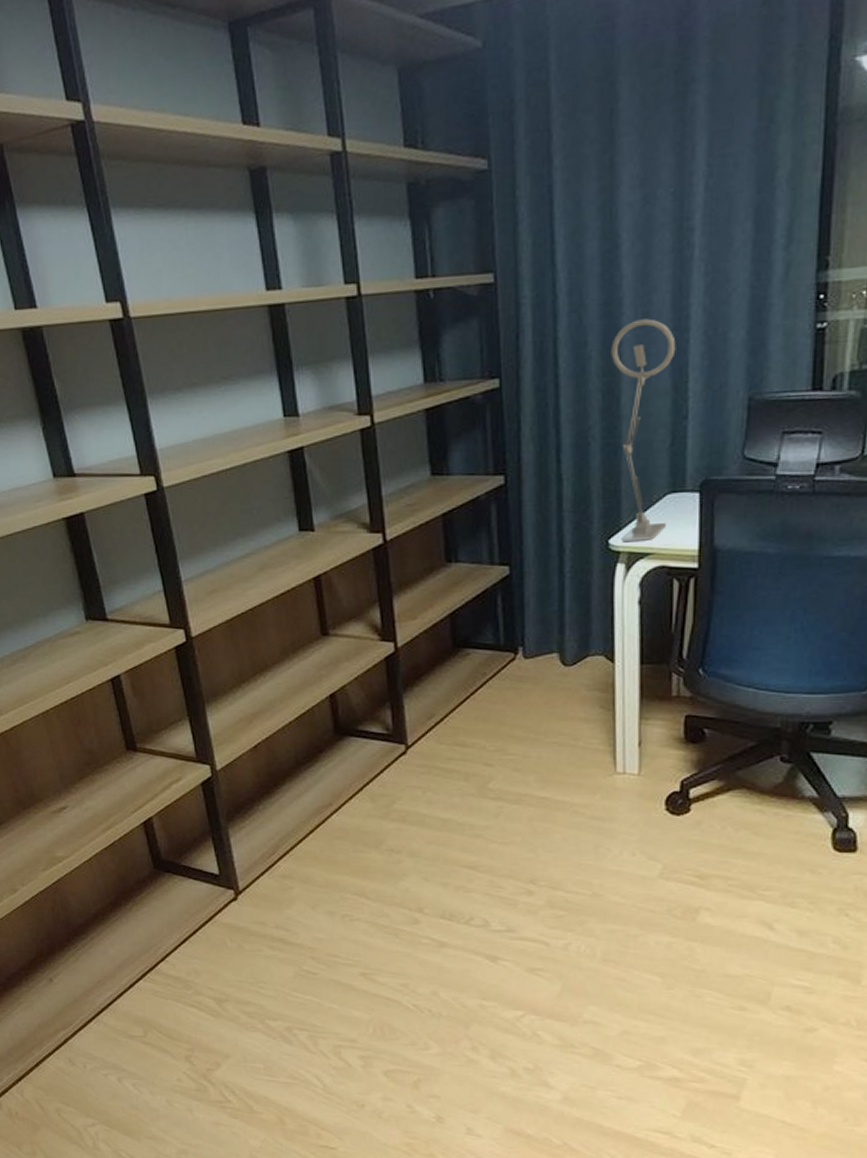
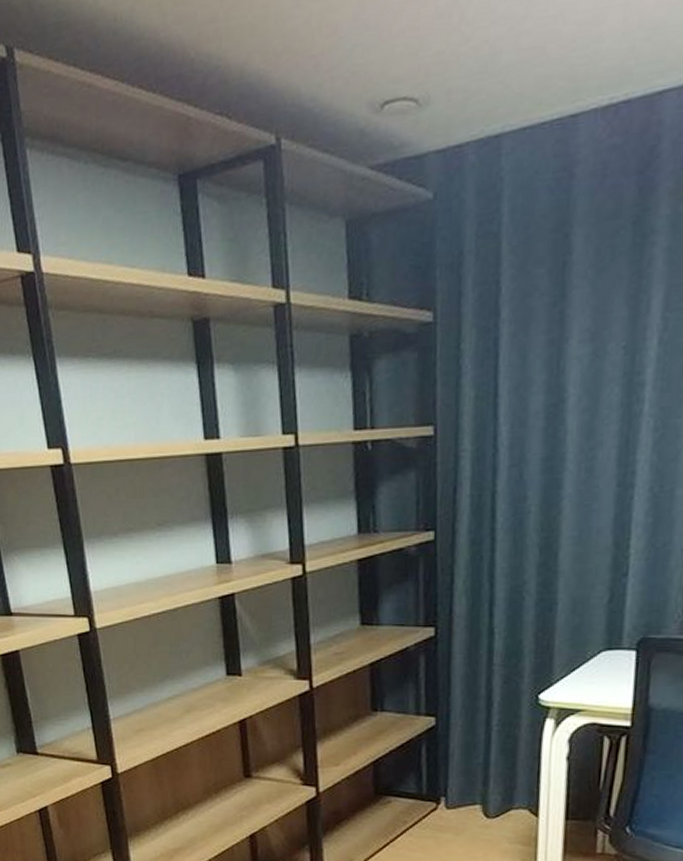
desk lamp: present [611,318,676,543] -> none [550,474,620,698]

